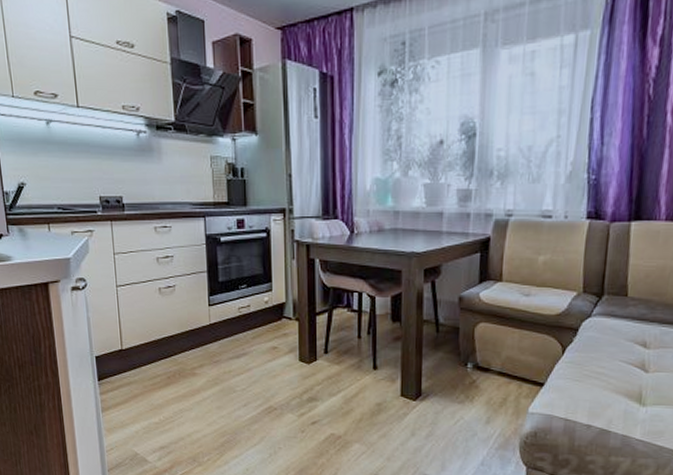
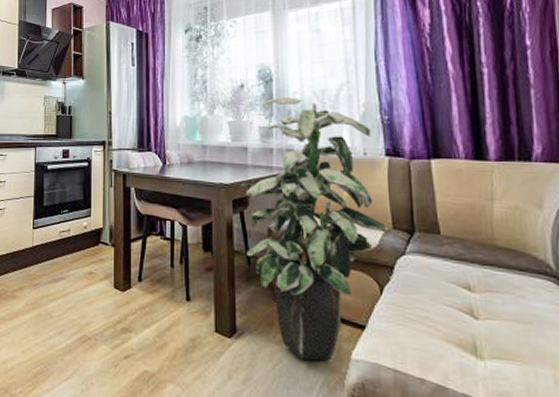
indoor plant: none [434,155,577,416] -> present [241,98,387,361]

